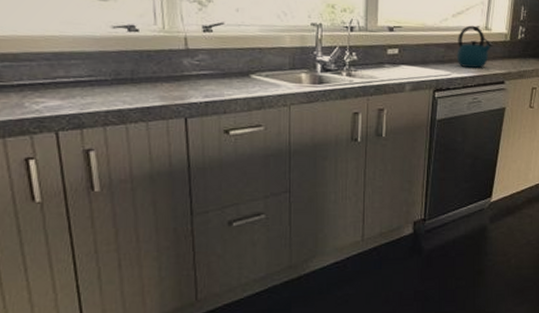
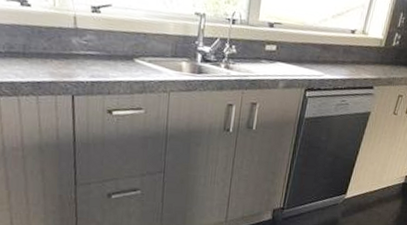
kettle: present [457,25,494,68] -> none [331,28,368,72]

